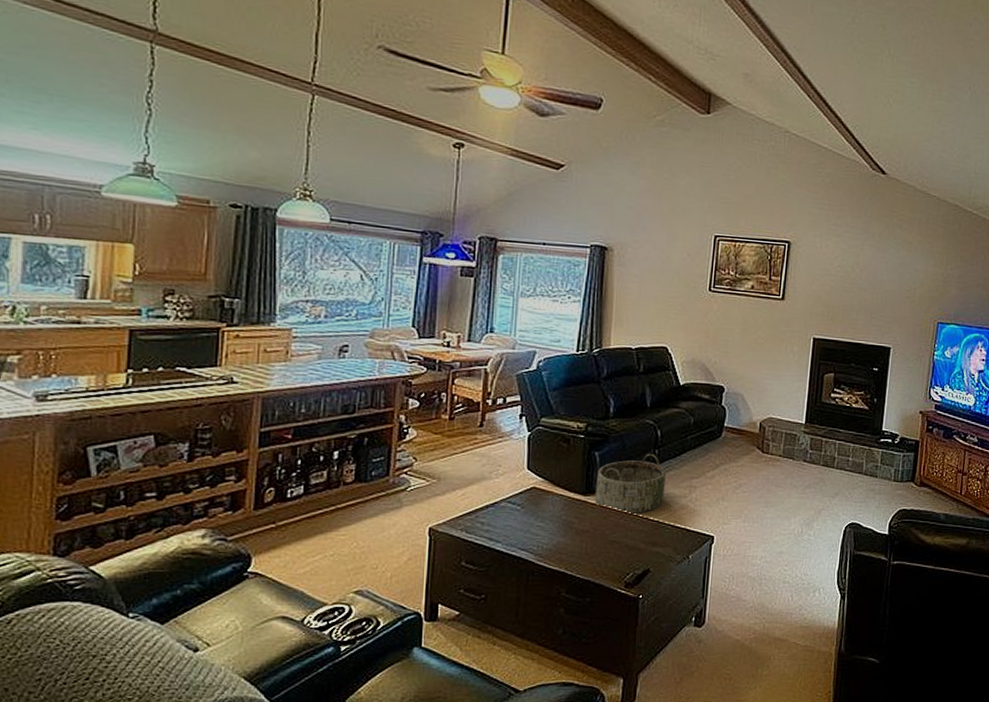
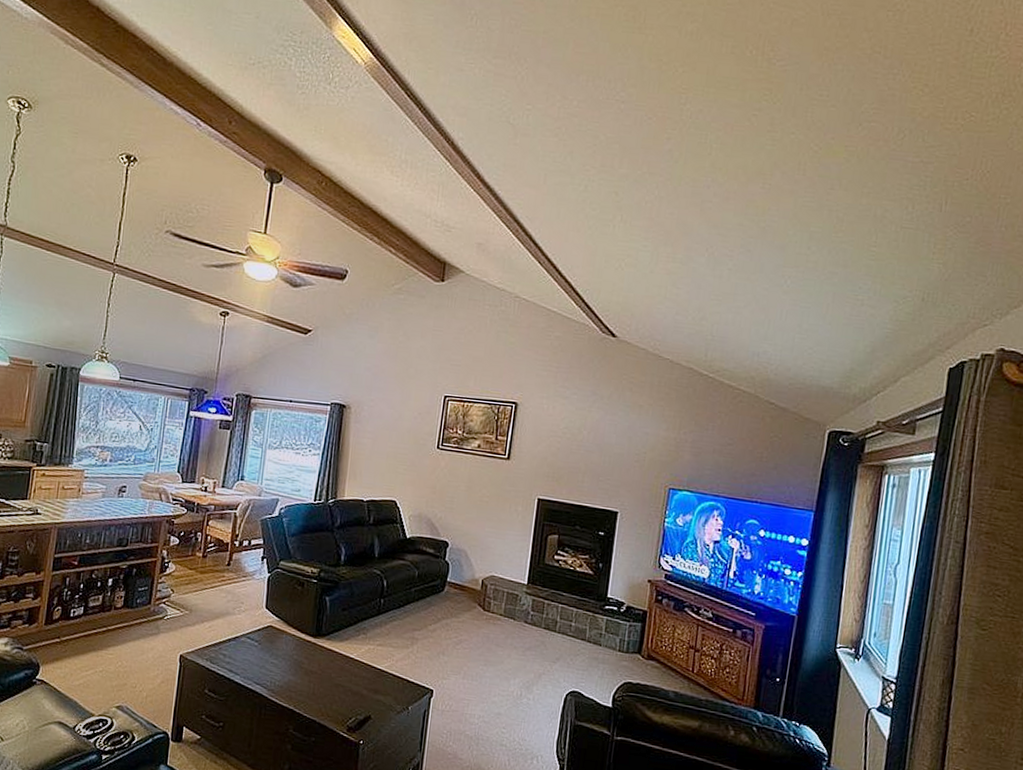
basket: present [594,453,666,514] -> none [323,602,390,660]

